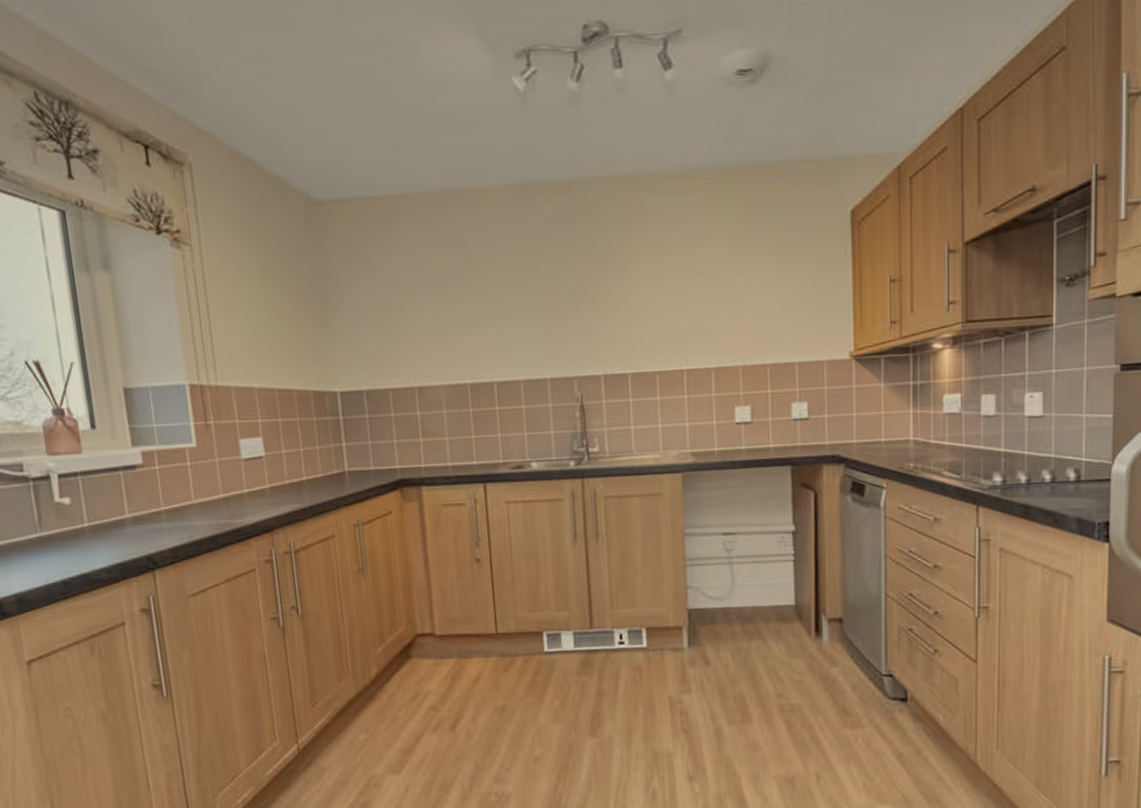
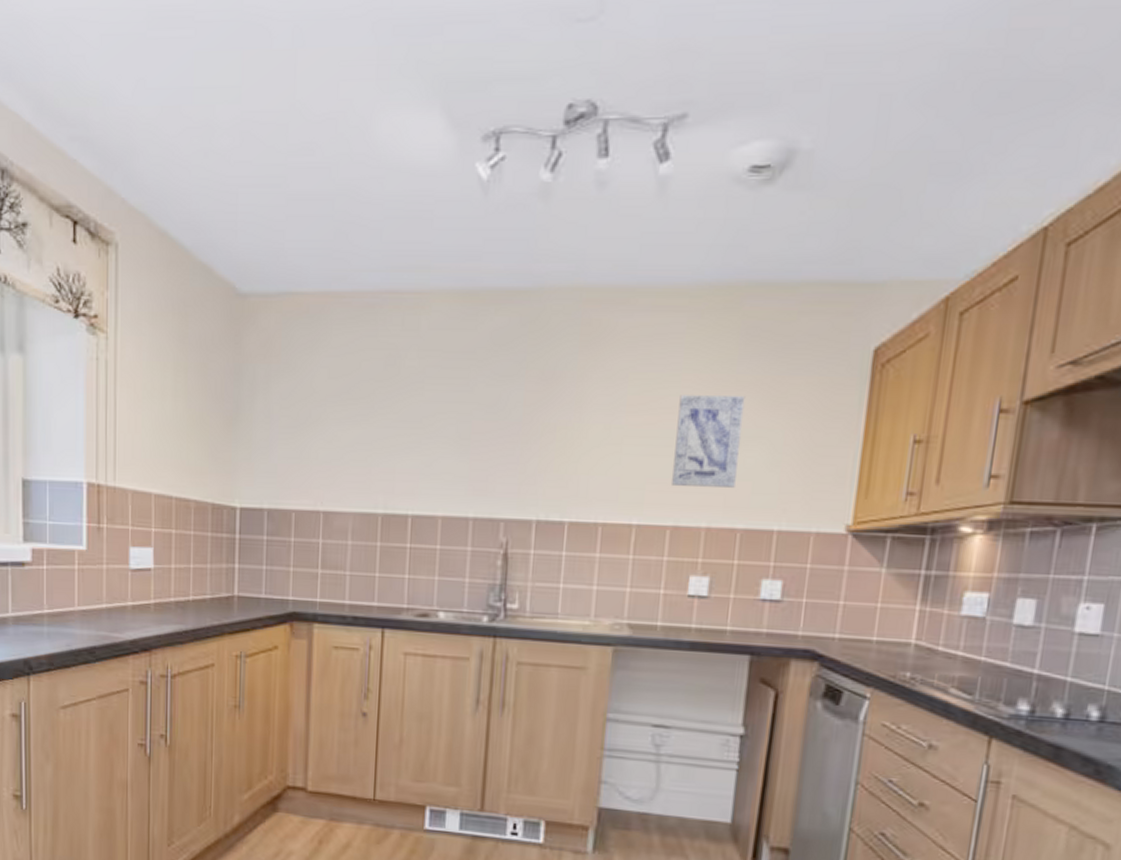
wall art: none [707,255,761,334] -> present [672,394,746,488]

